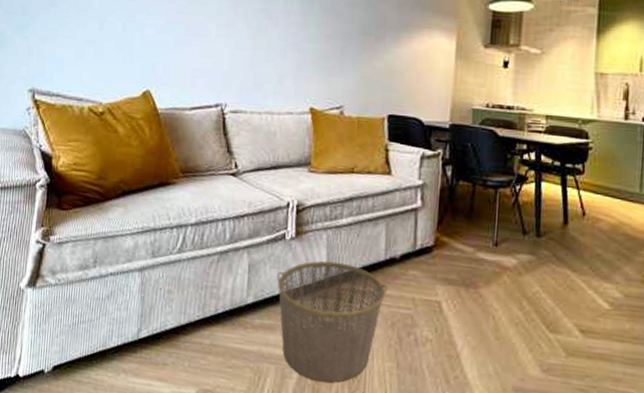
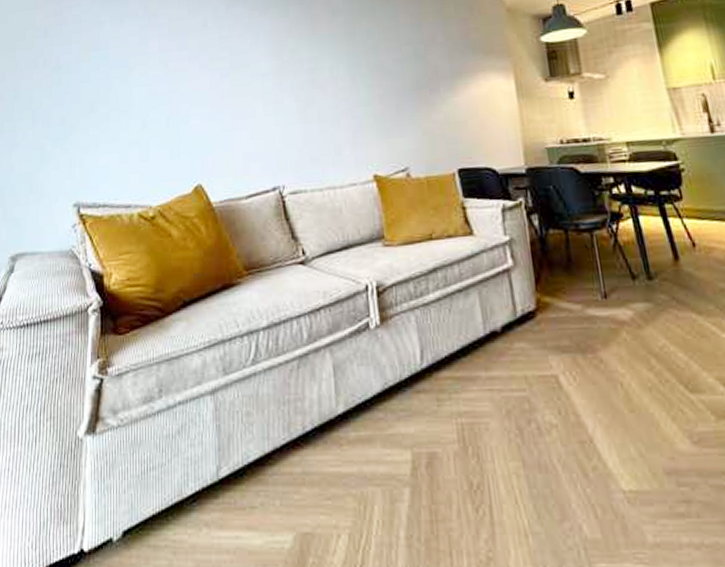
basket: present [277,261,388,383] -> none [367,346,495,500]

